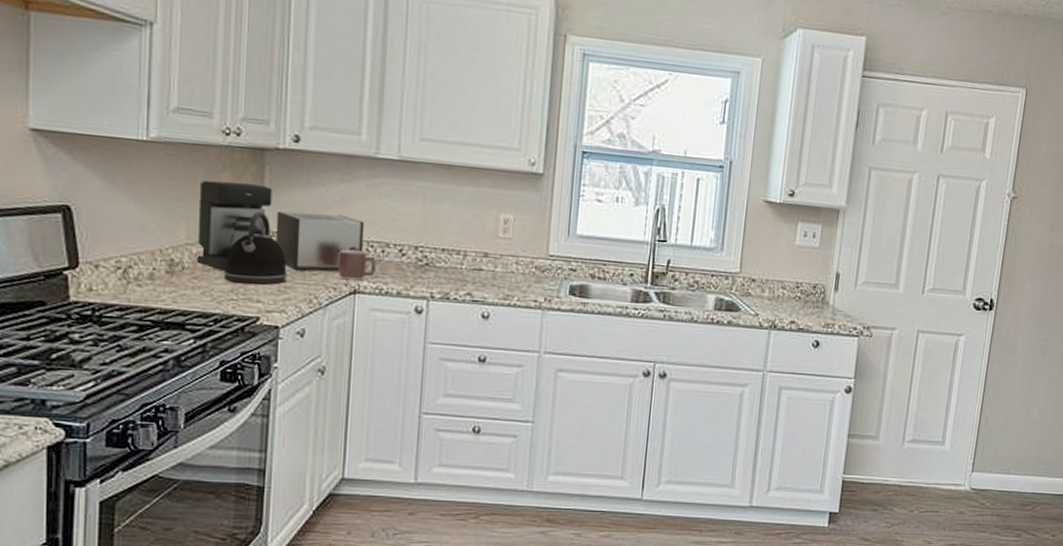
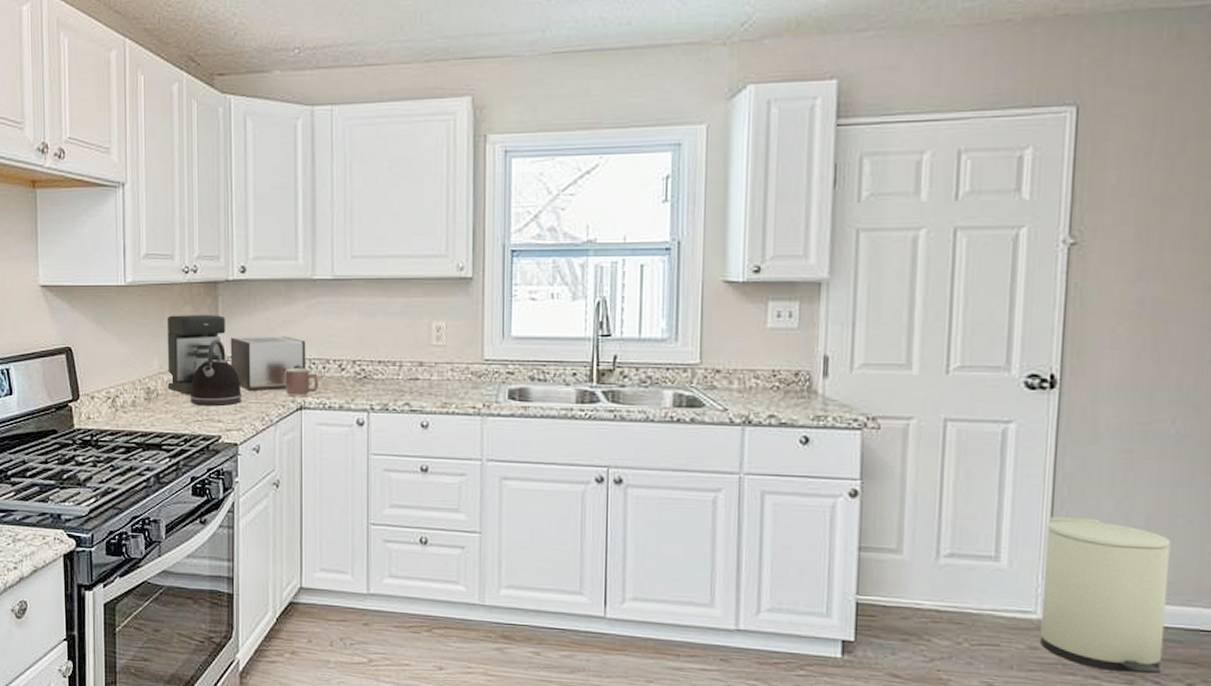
pedal bin: none [965,410,1053,528] -> present [1039,517,1171,674]

